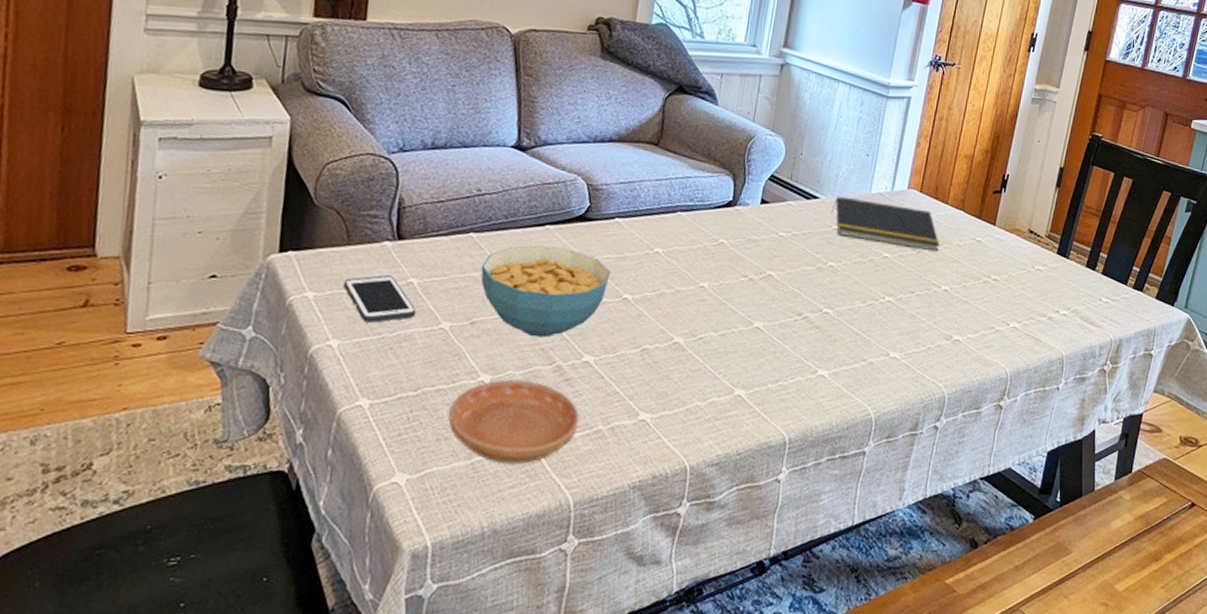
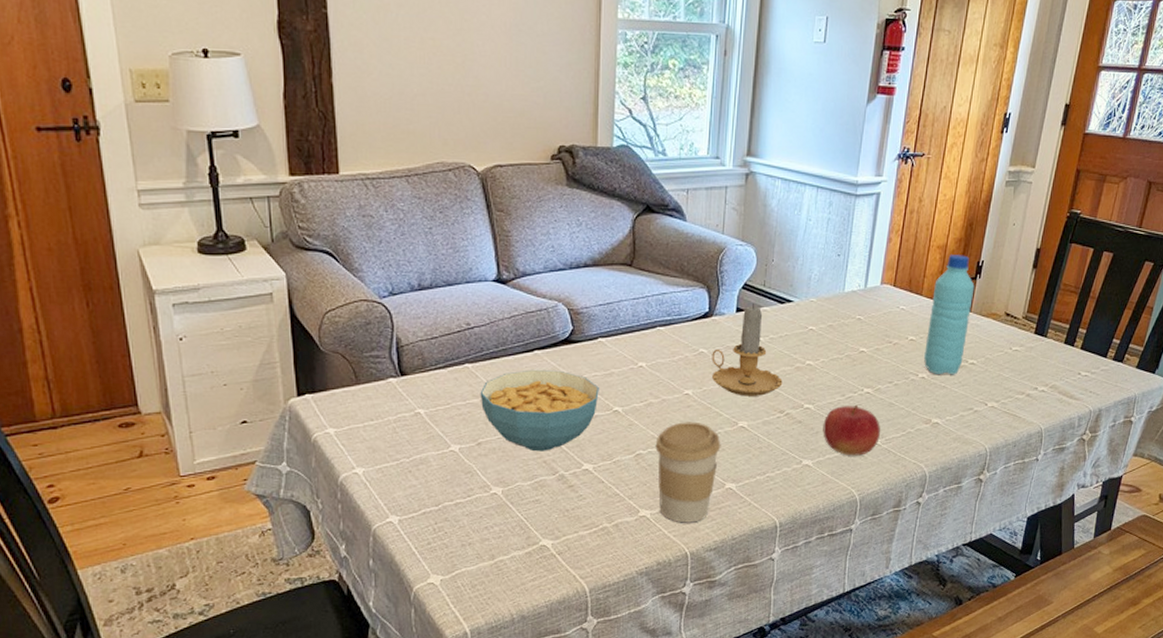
cell phone: present [343,275,416,323] -> none [359,408,427,451]
saucer: present [448,379,580,463] -> none [469,489,586,561]
coffee cup: none [661,317,734,432] -> present [655,421,721,523]
candle: none [730,196,803,296] -> present [711,303,783,396]
notepad: present [831,196,940,252] -> none [806,298,916,342]
fruit: none [841,313,900,370] -> present [823,404,880,456]
water bottle: none [947,165,1000,290] -> present [924,255,975,375]

